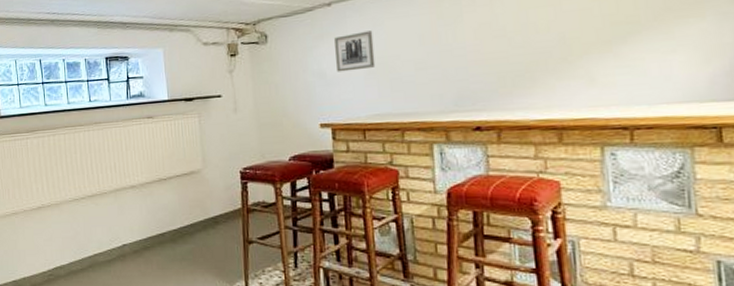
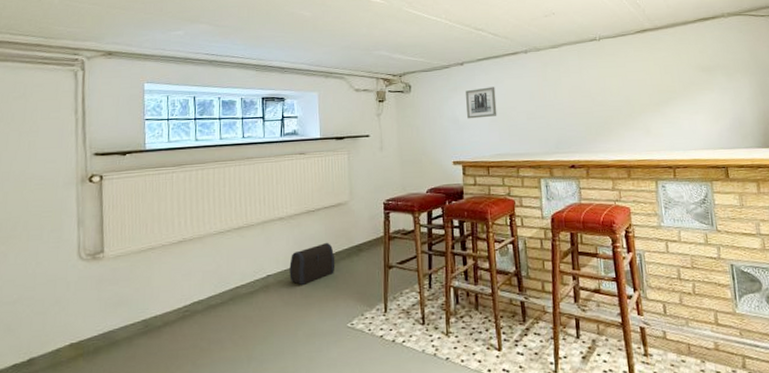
treasure chest: none [144,212,191,257] -> present [289,242,336,286]

